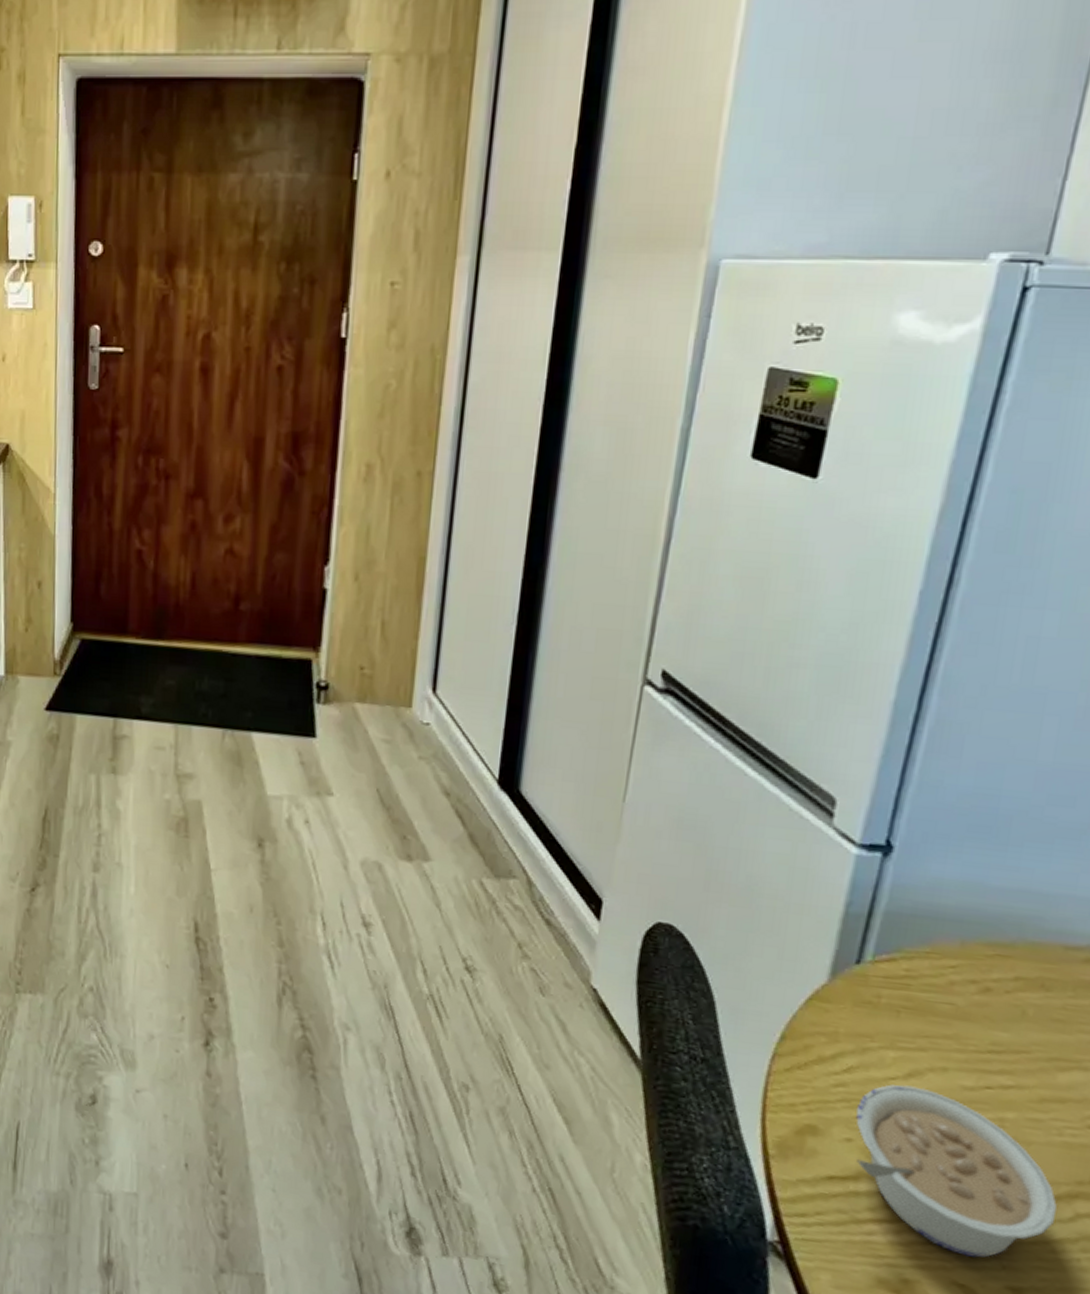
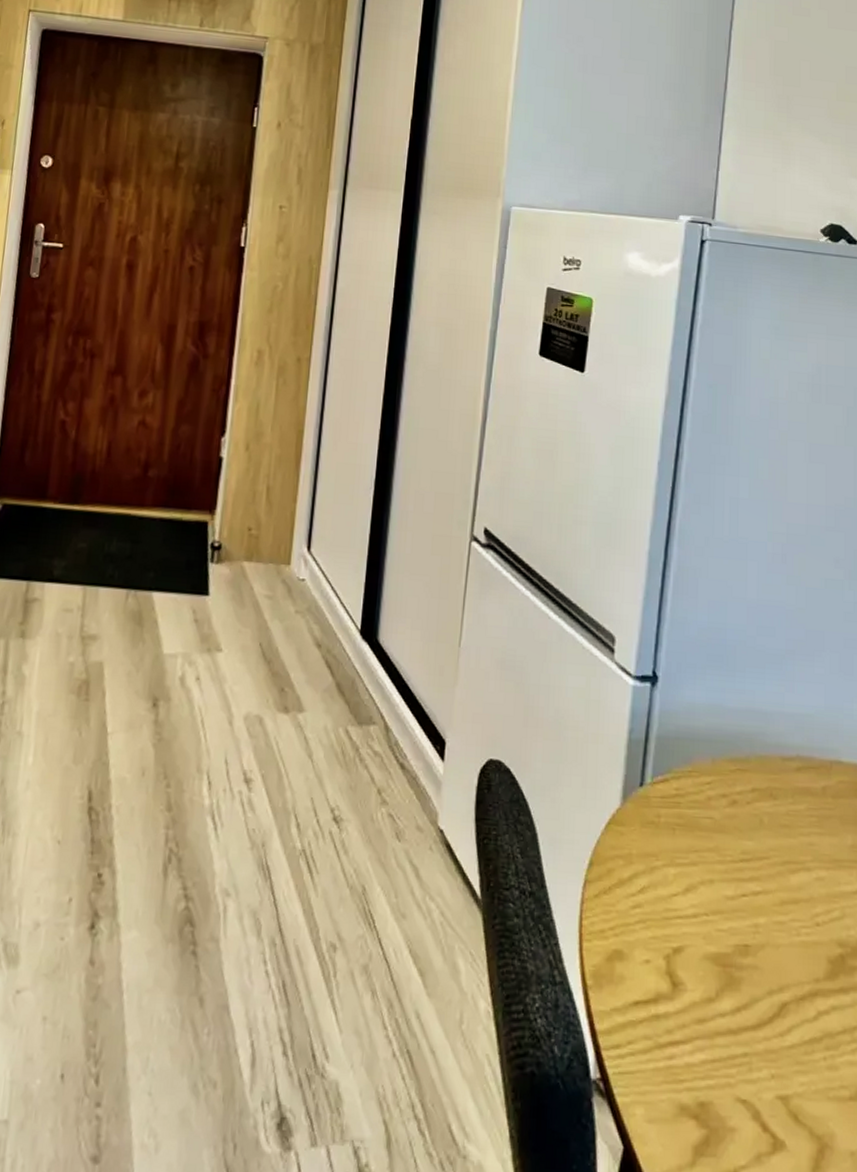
legume: present [855,1084,1057,1258] -> none [650,900,803,1069]

